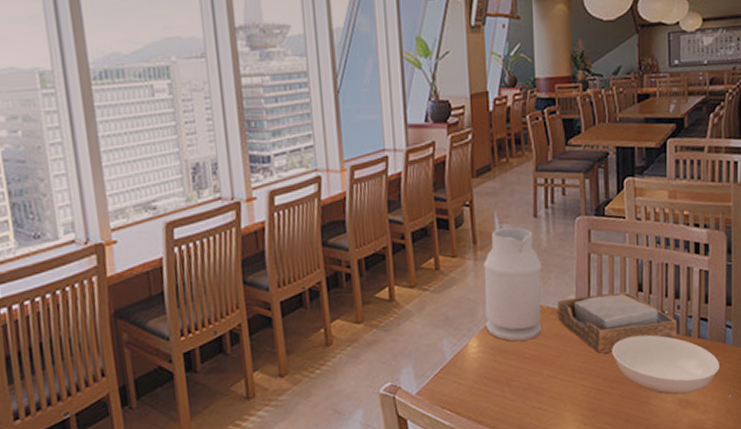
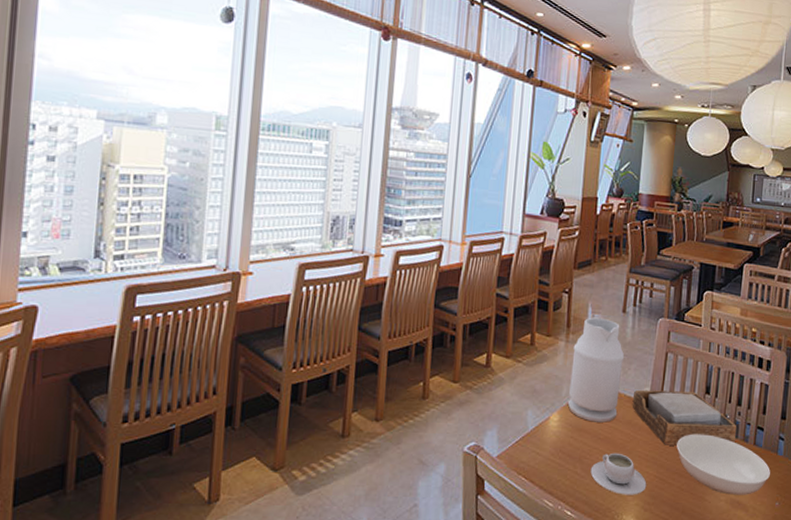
teacup: none [520,369,584,413] -> present [590,452,647,495]

